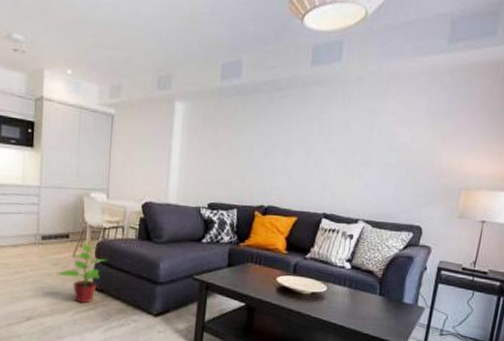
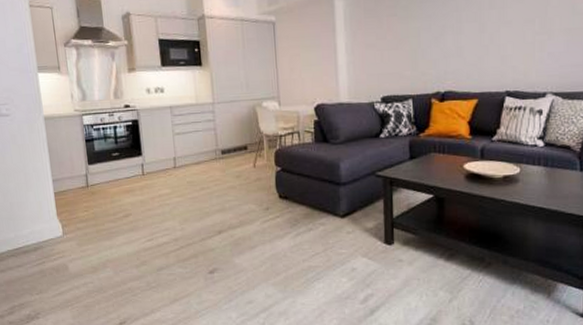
potted plant: present [57,242,109,304] -> none [240,152,289,212]

